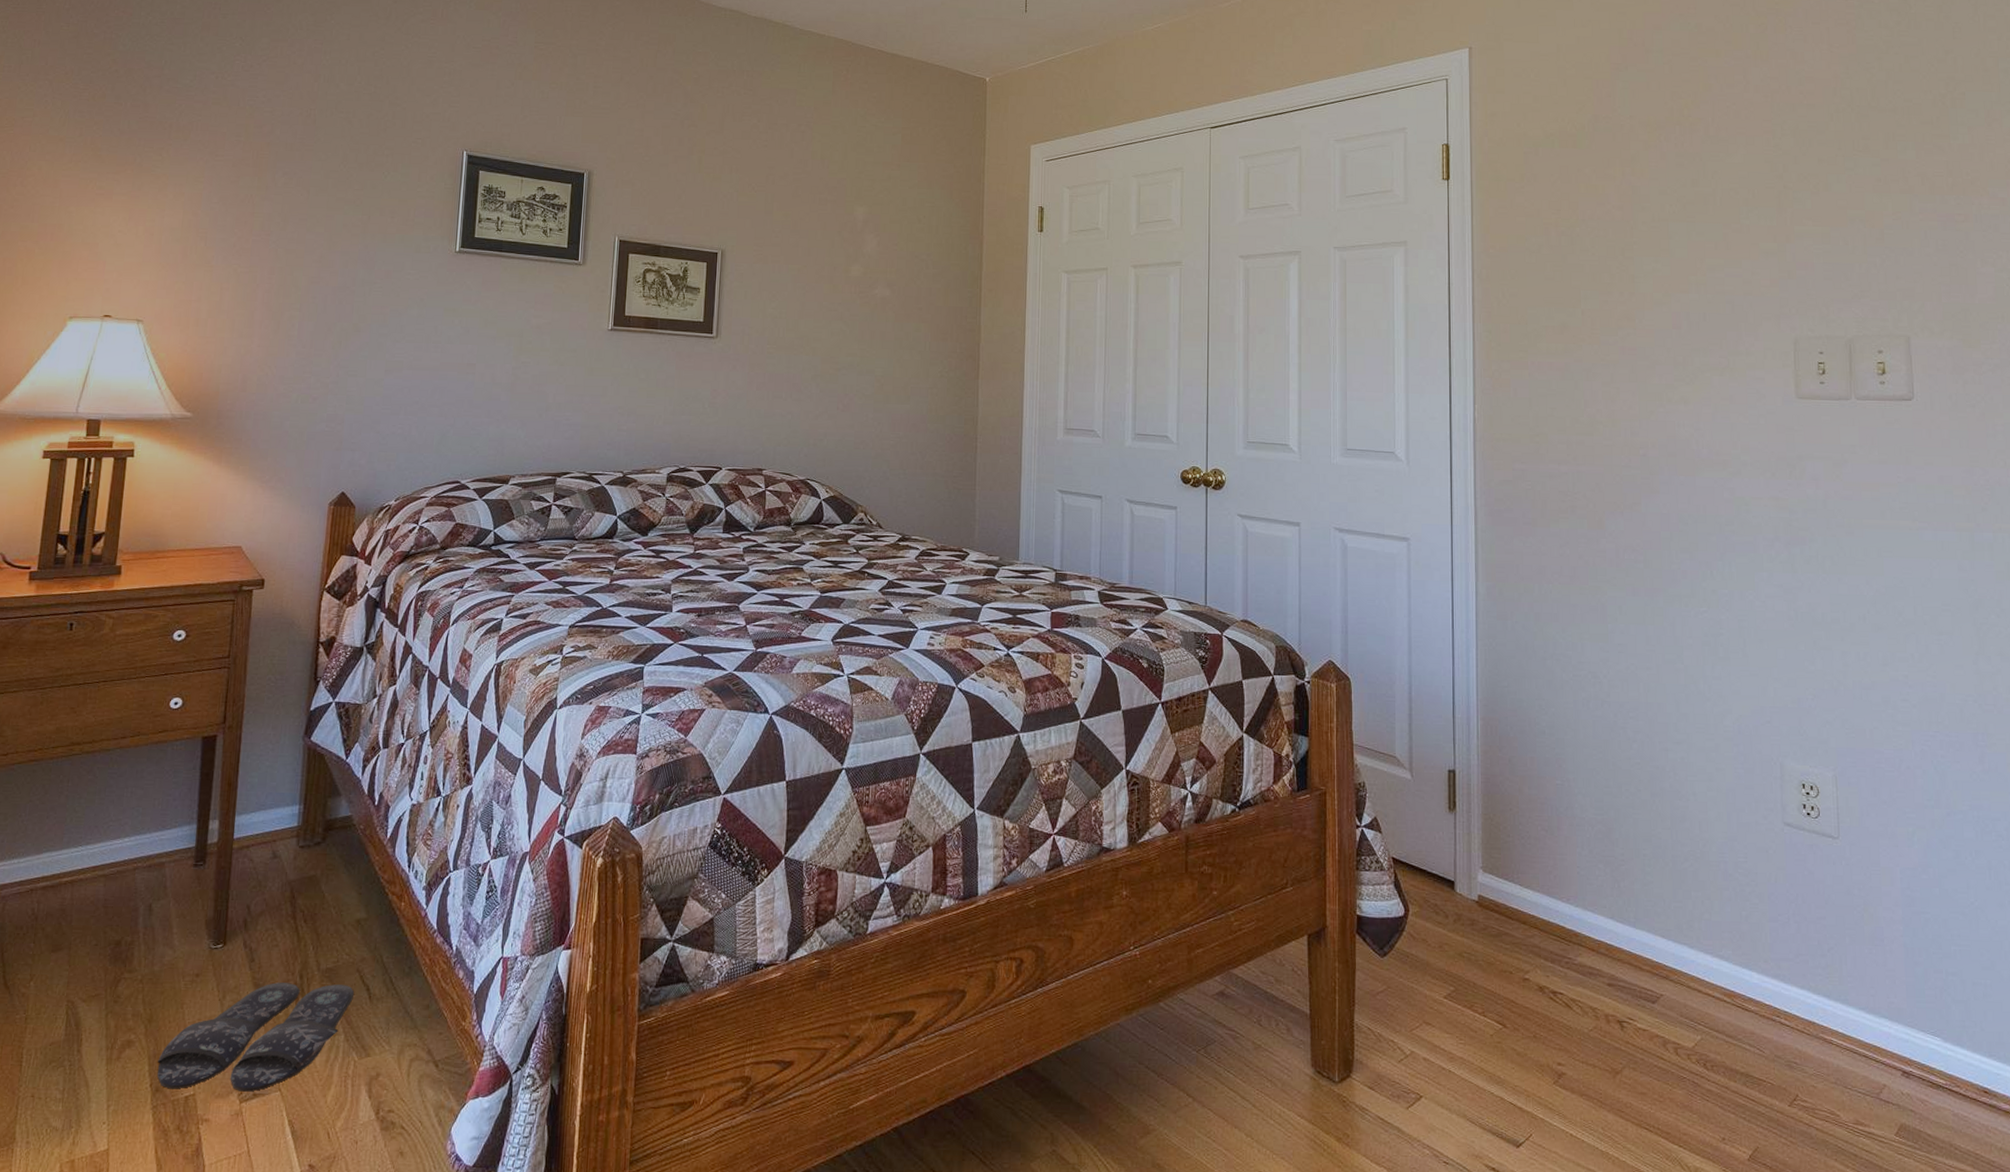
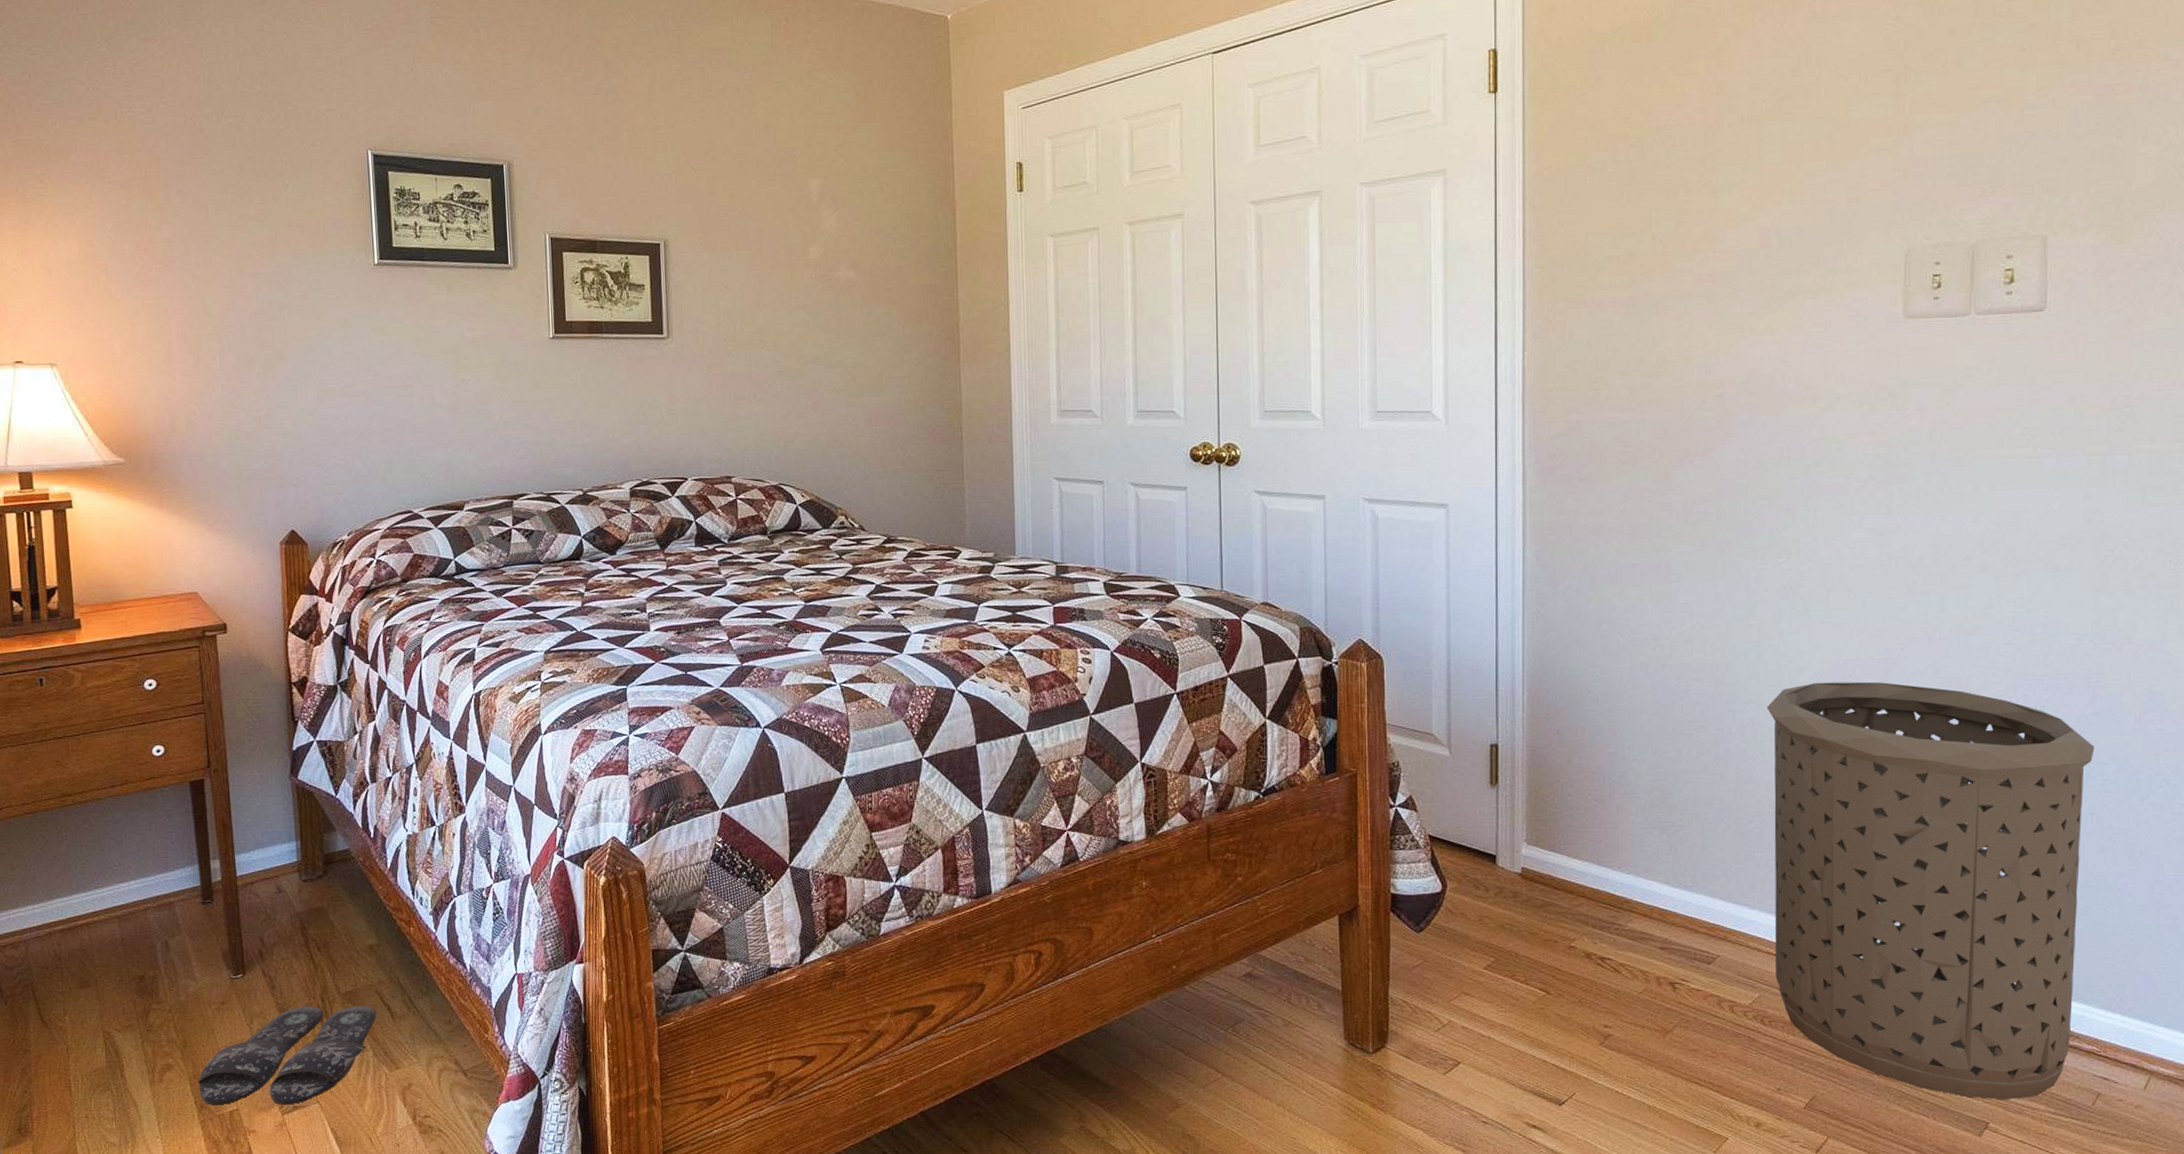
laundry basket: none [1696,727,1989,1160] -> present [1767,681,2095,1100]

